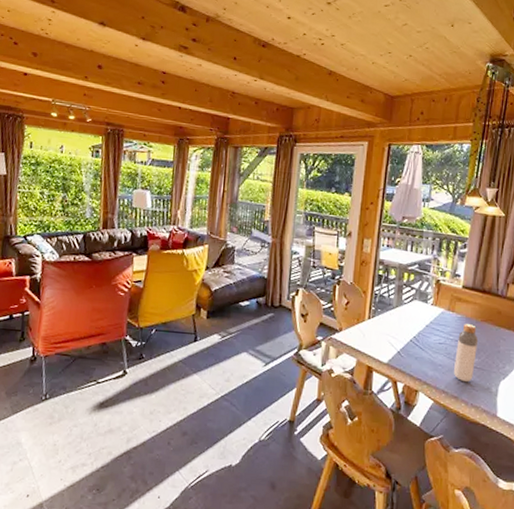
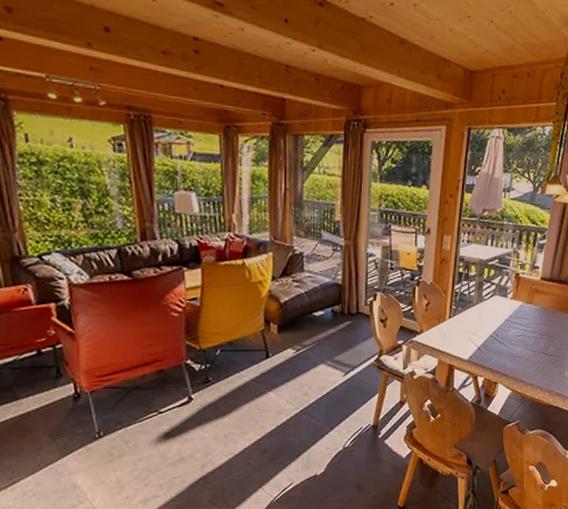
bottle: present [453,324,479,383] -> none [530,315,554,370]

